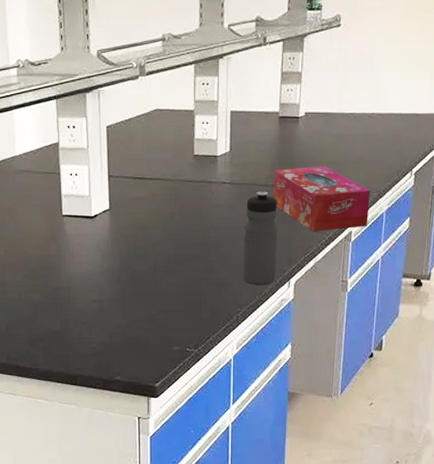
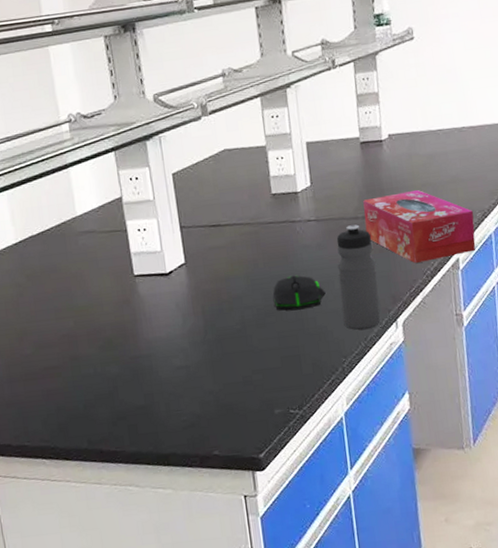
computer mouse: none [185,230,231,262] -> present [273,275,326,311]

